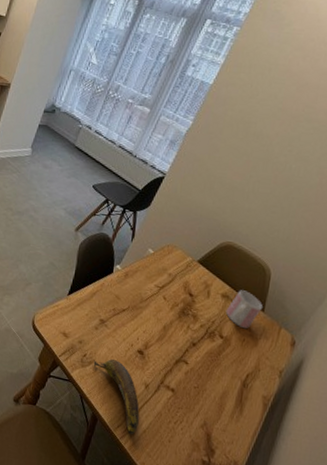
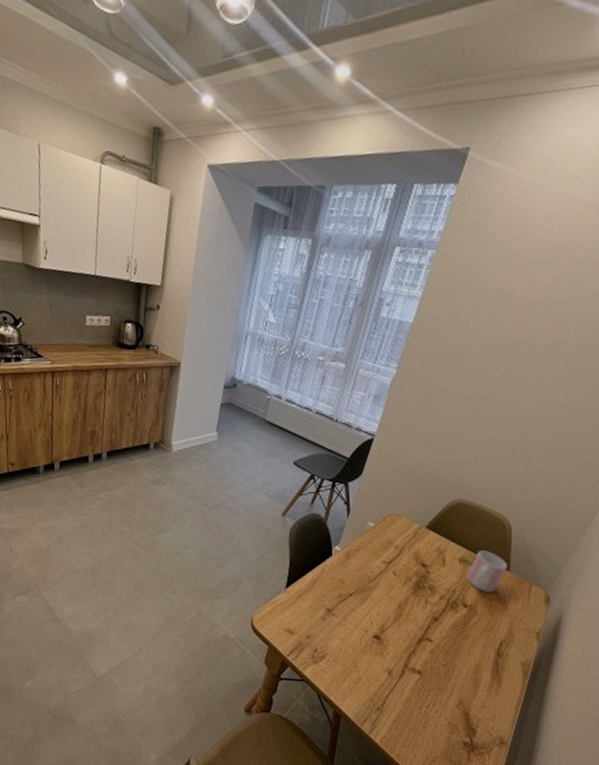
banana: present [93,358,140,435] -> none [326,649,387,727]

